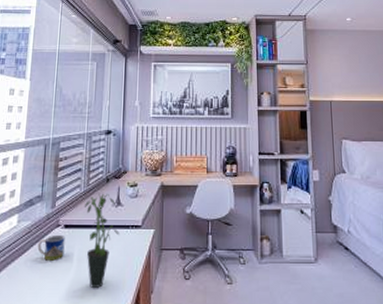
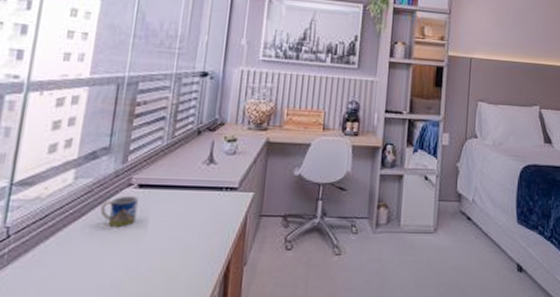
potted plant: present [84,193,119,288] -> none [165,147,210,259]

